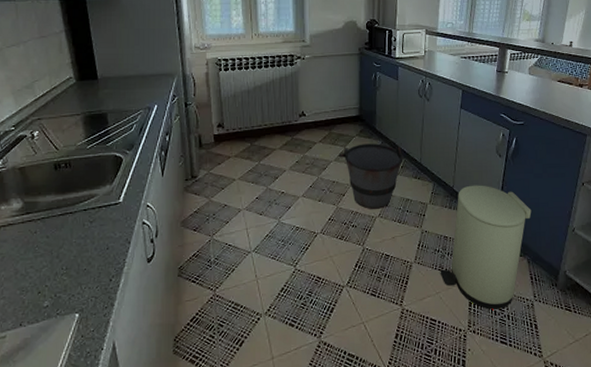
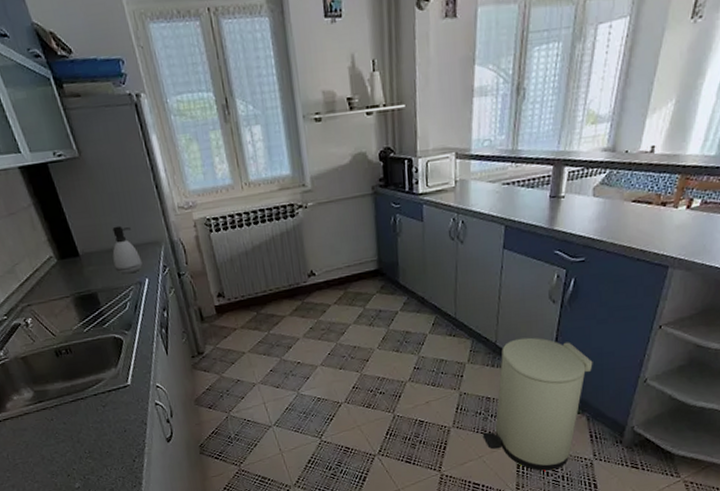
soap dispenser: none [128,57,154,99] -> present [112,225,143,274]
bucket: present [338,143,403,209] -> none [357,299,435,374]

